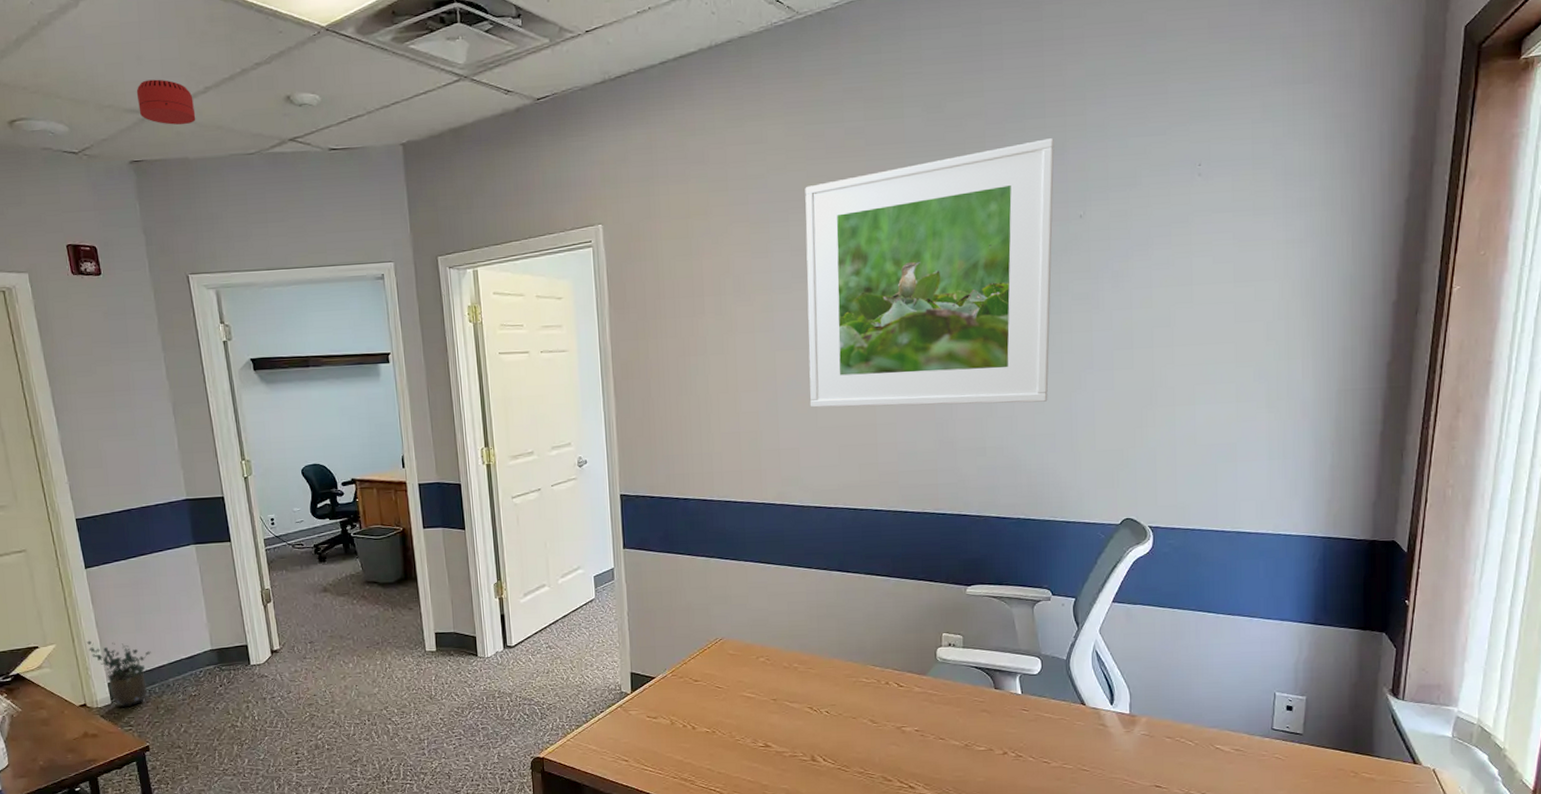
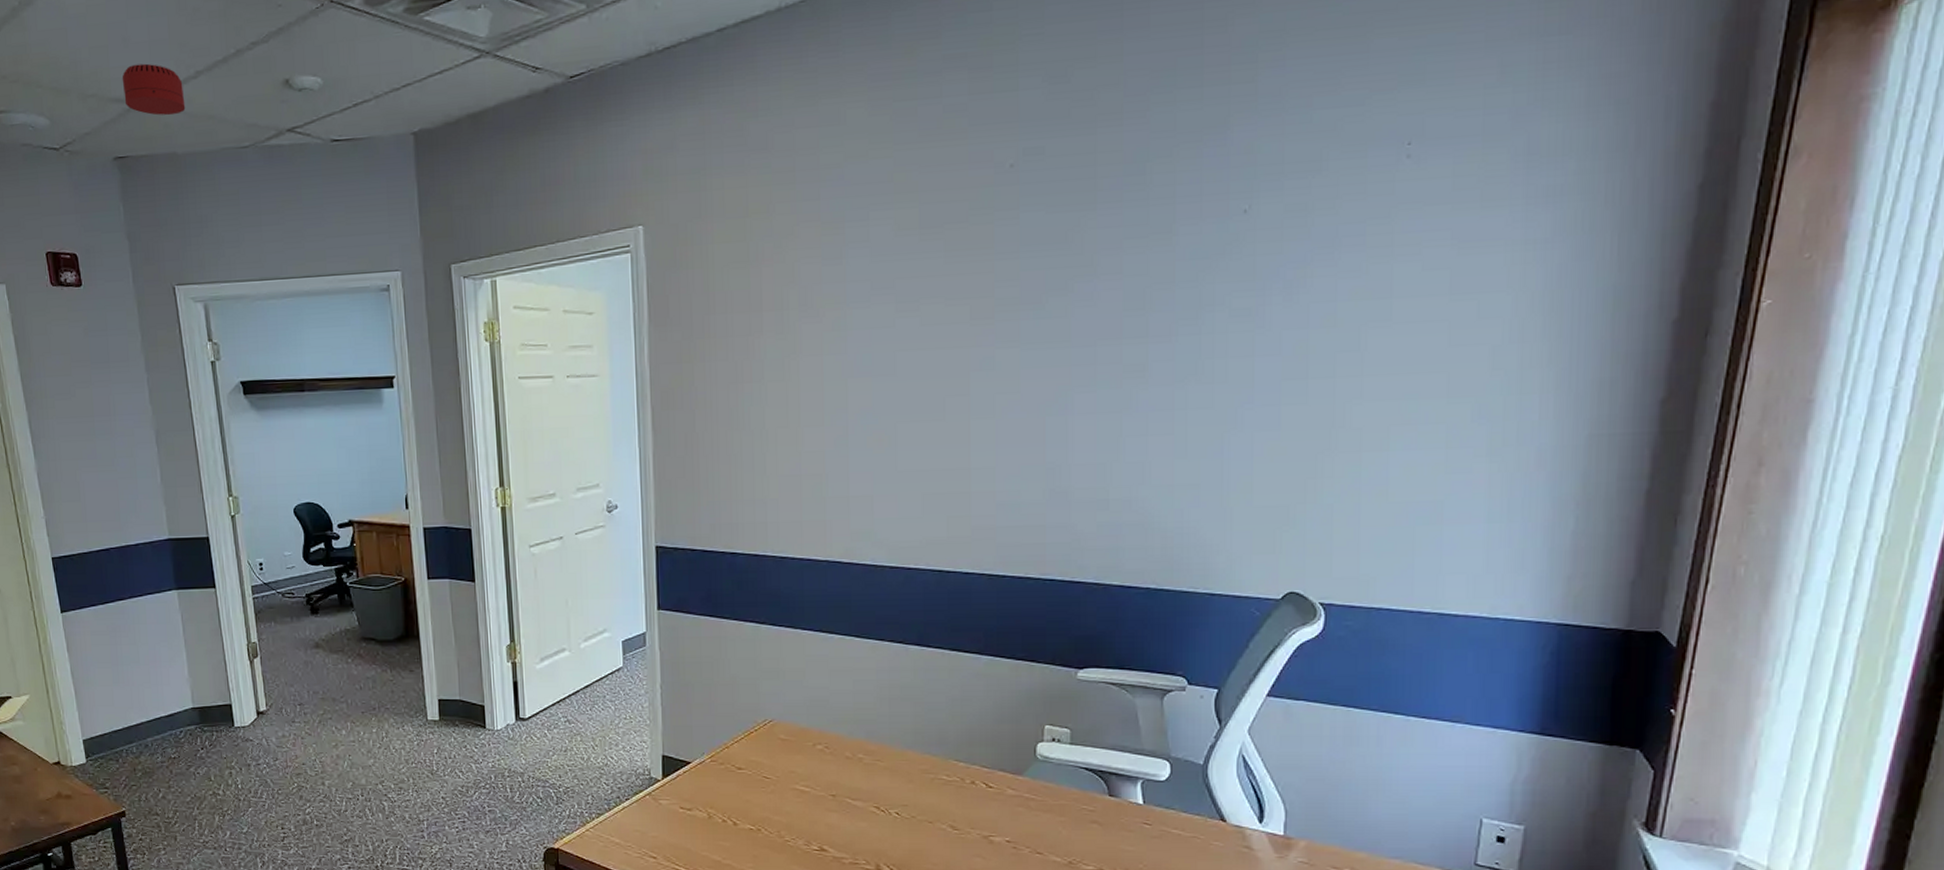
potted plant: present [87,640,151,706] -> none [62,692,129,766]
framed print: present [805,138,1055,408] -> none [888,113,1213,447]

